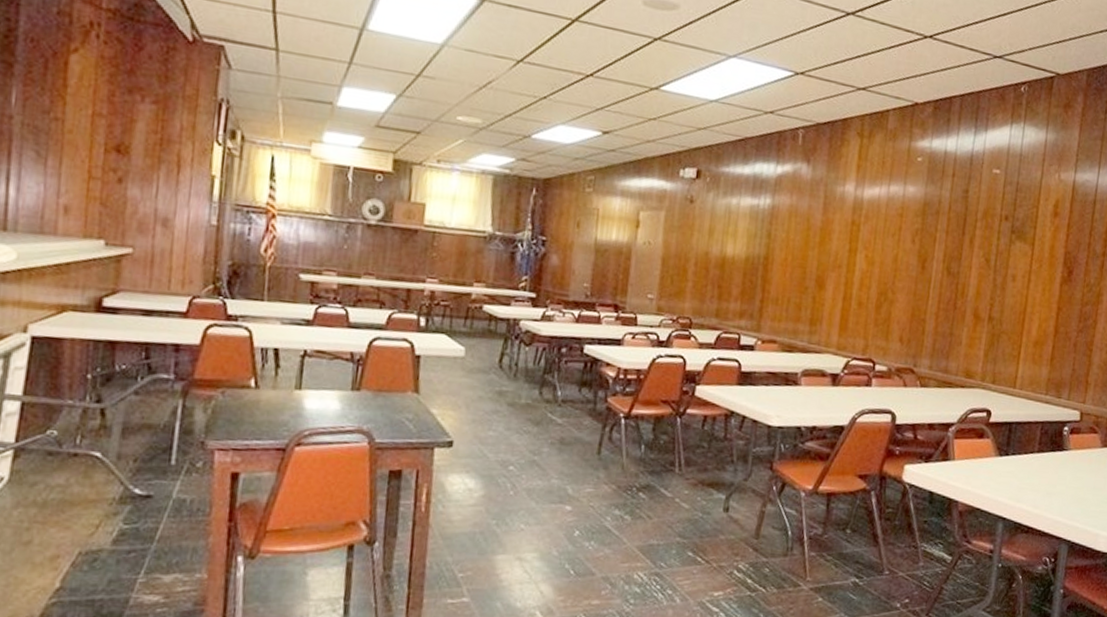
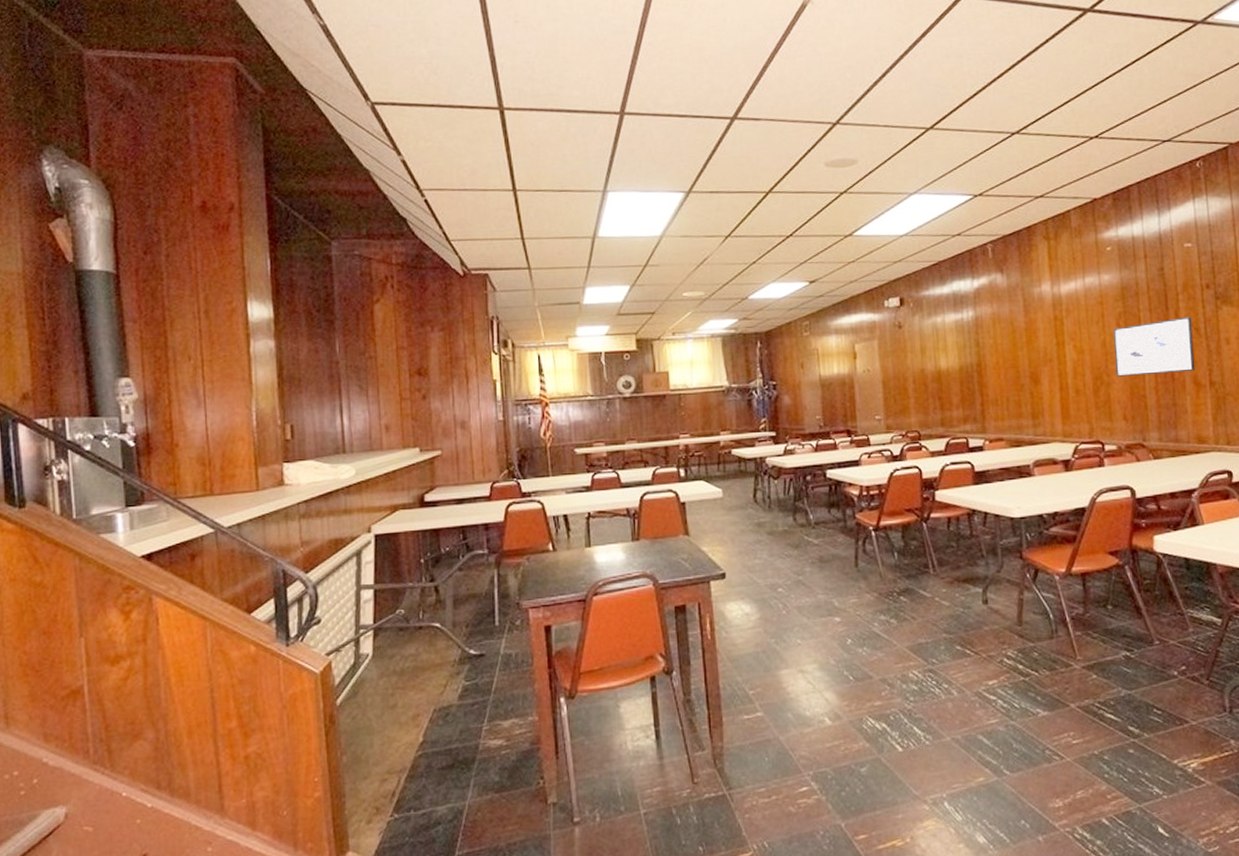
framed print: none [901,244,985,303] -> present [1114,317,1195,377]

